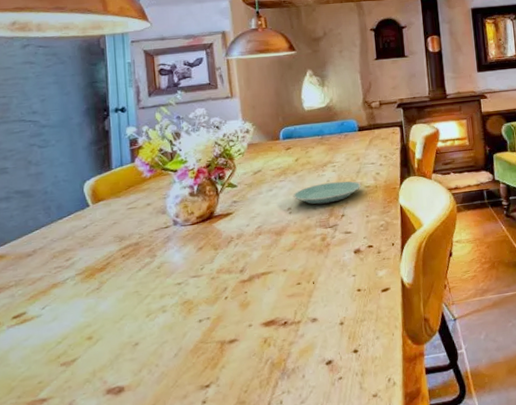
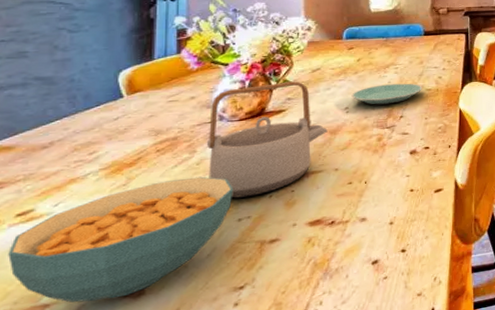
cereal bowl: none [9,279,192,398] -> present [8,176,234,303]
teapot: none [164,183,273,300] -> present [206,81,328,198]

